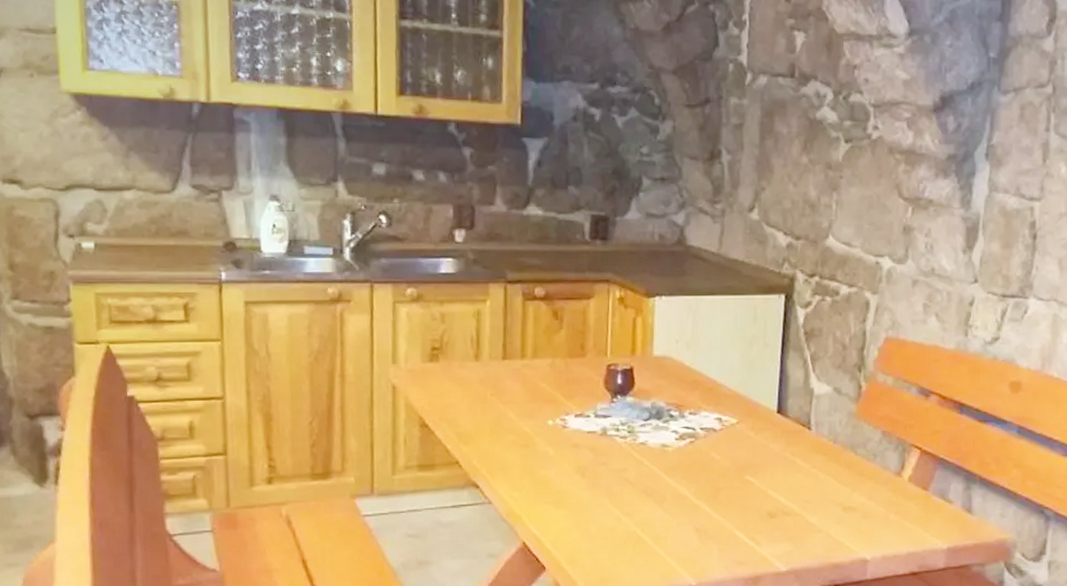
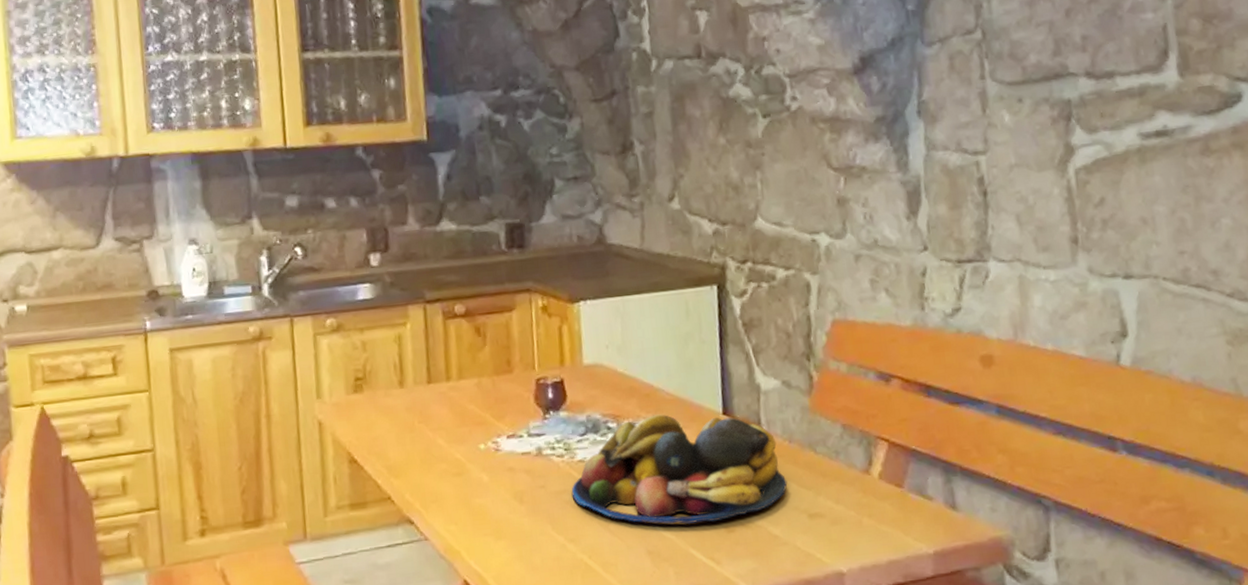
fruit bowl: none [631,407,828,508] -> present [571,414,788,525]

